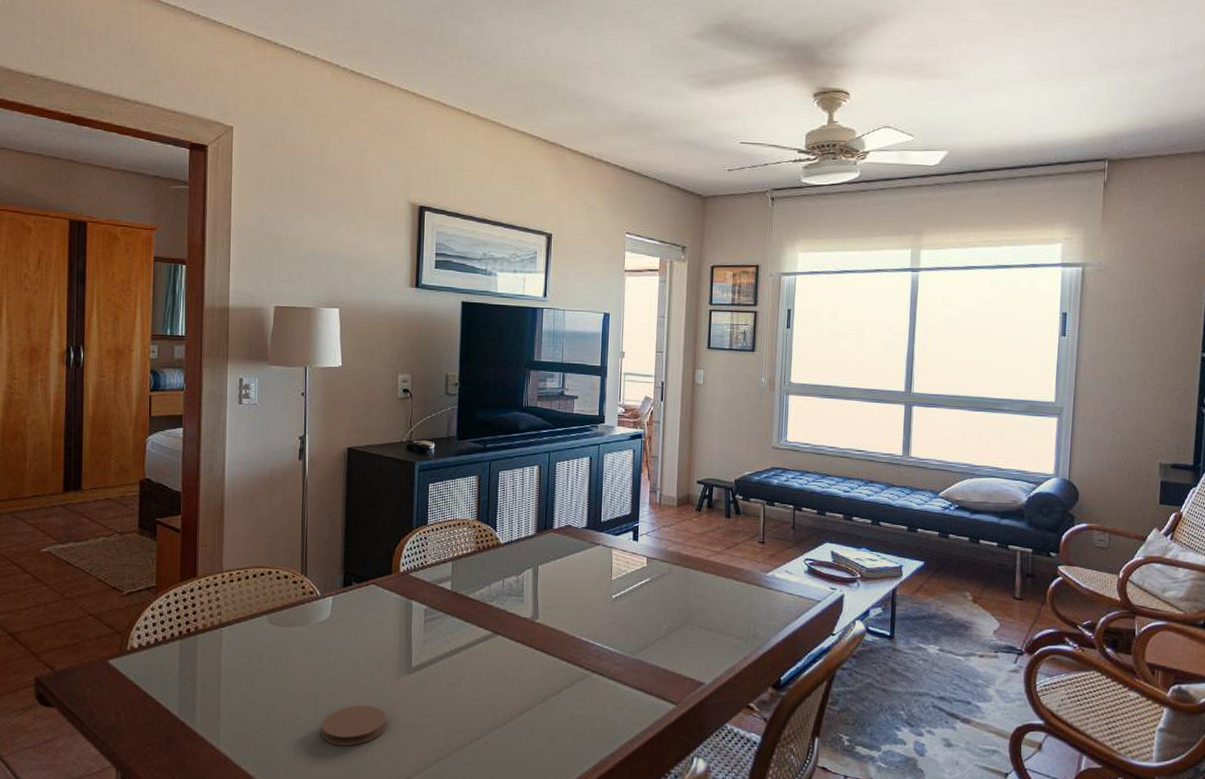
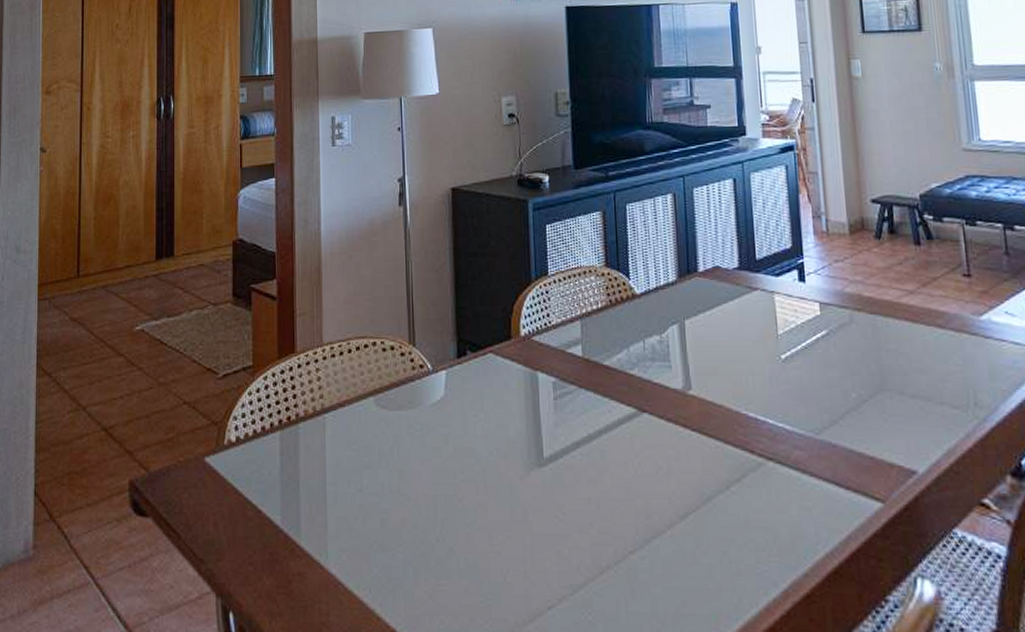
coaster: present [321,705,387,746] -> none [442,509,519,564]

